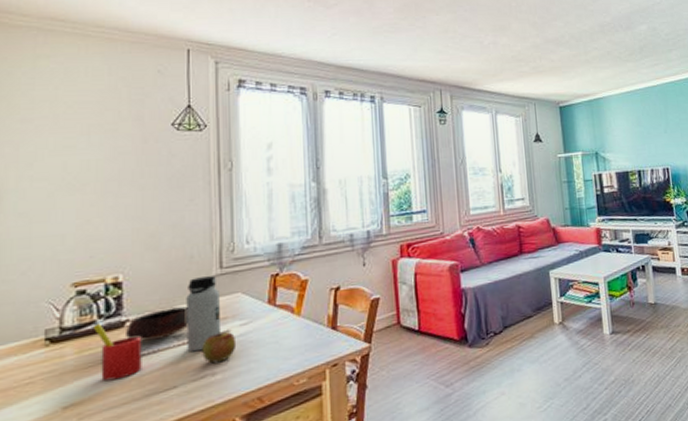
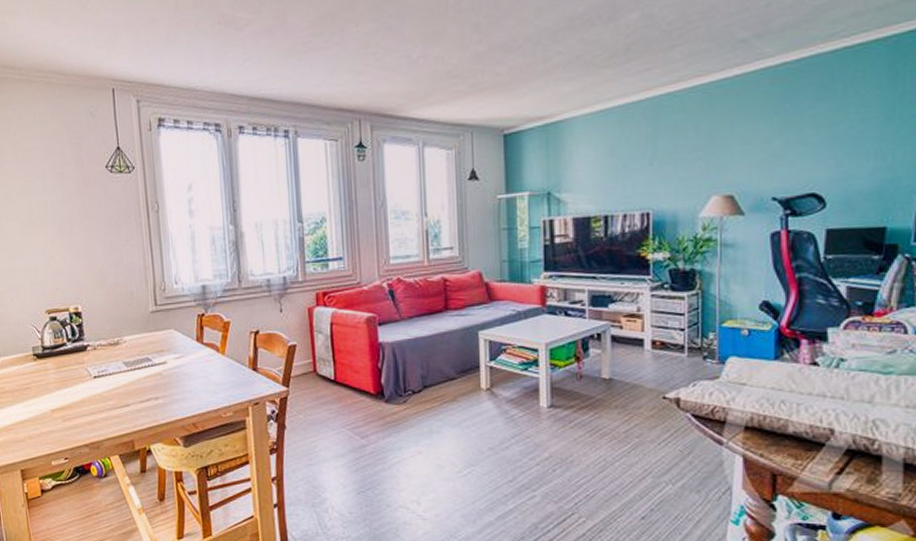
straw: present [92,323,142,381] -> none [64,345,103,394]
bowl: present [124,306,188,342] -> none [87,337,134,364]
water bottle: present [186,276,222,352] -> none [130,312,160,378]
apple: present [202,330,237,364] -> none [145,361,173,389]

